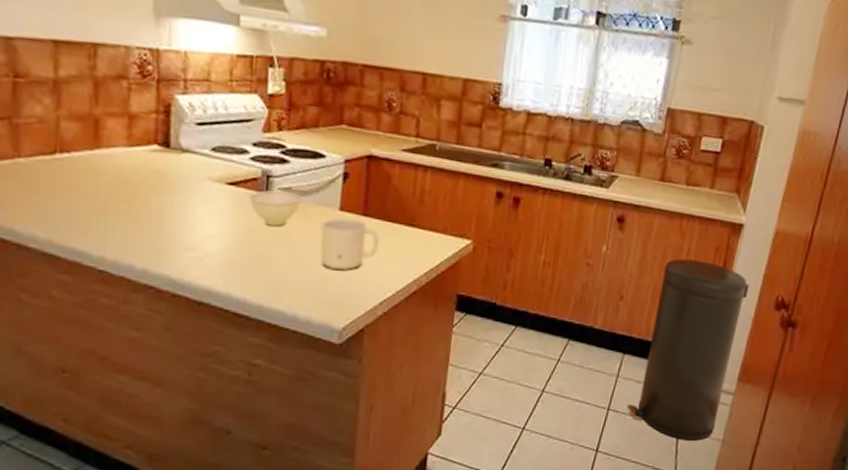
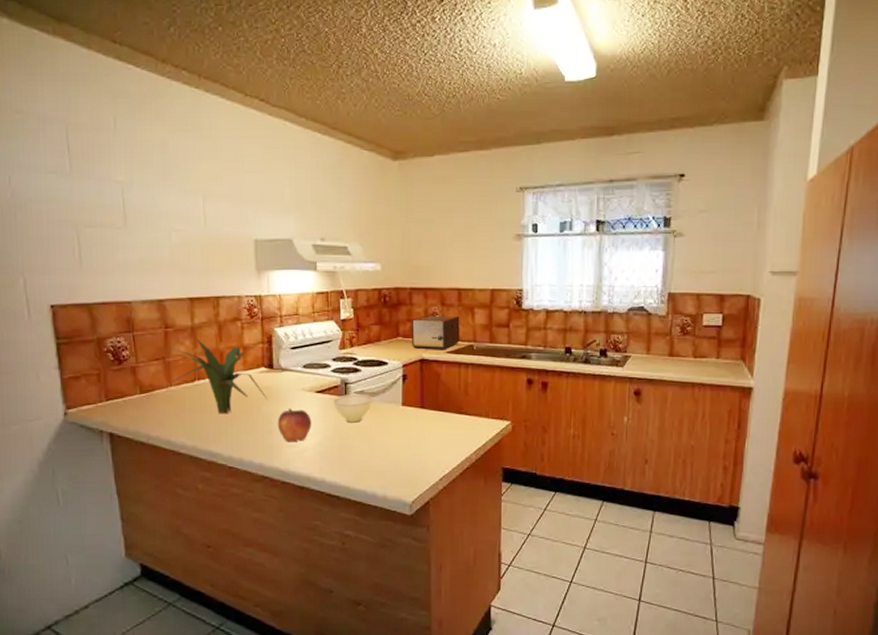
plant: none [18,98,159,202] -> present [169,339,268,414]
fruit: none [170,201,219,245] -> present [277,408,312,442]
mug: present [319,218,379,271] -> none [389,411,435,454]
toaster: none [359,101,422,147] -> present [411,315,460,350]
pedal bin: present [627,259,750,441] -> none [663,423,766,589]

